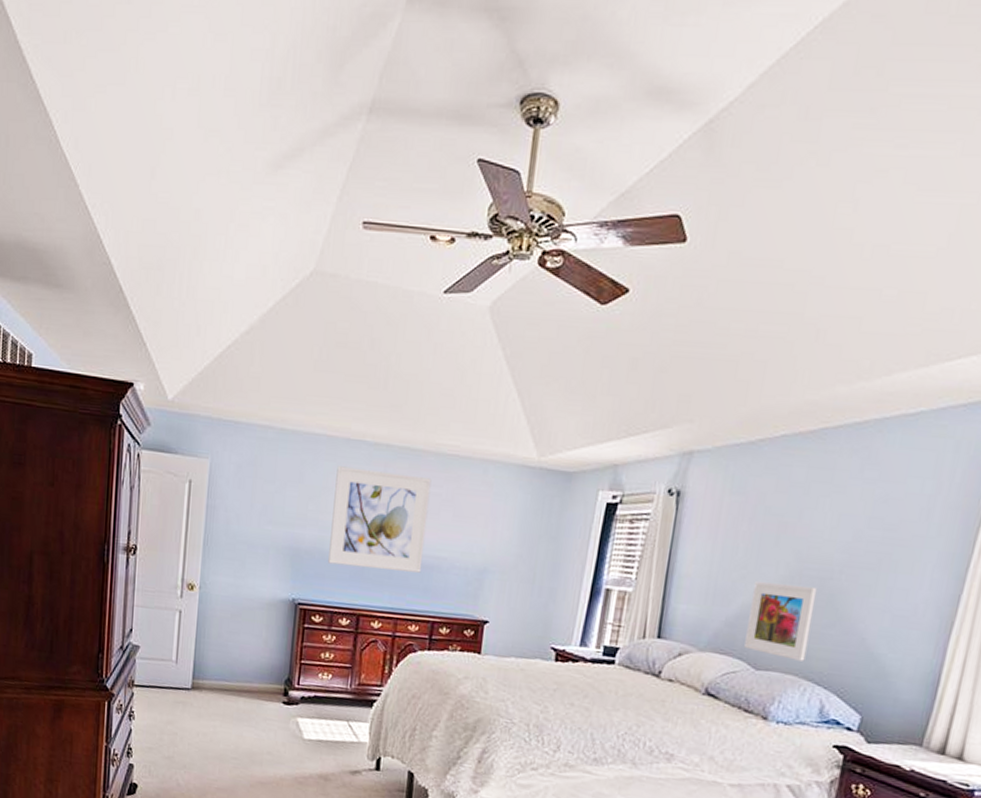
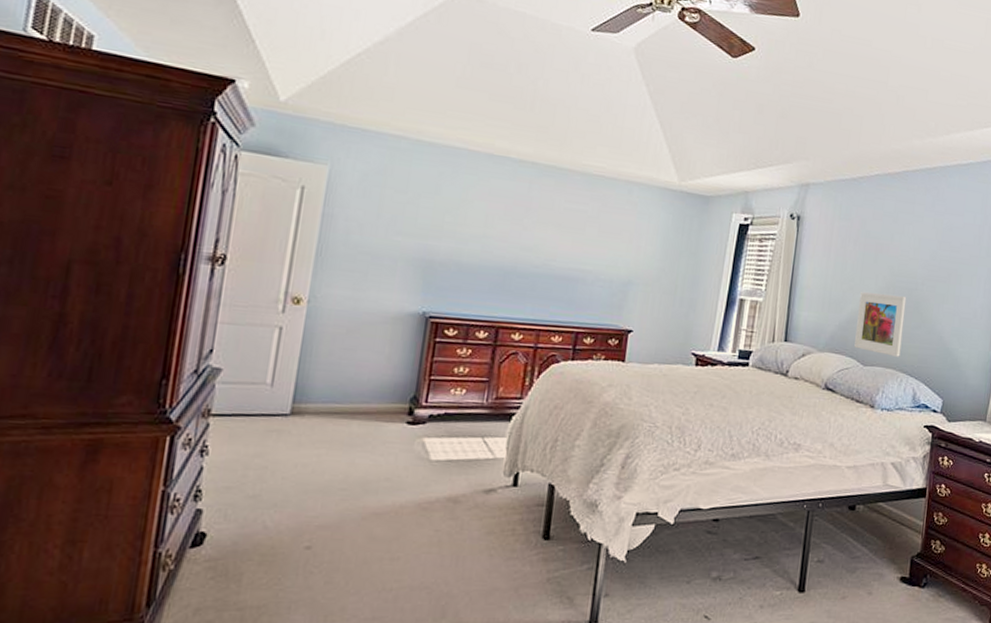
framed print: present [328,466,432,573] -> none [465,180,578,285]

